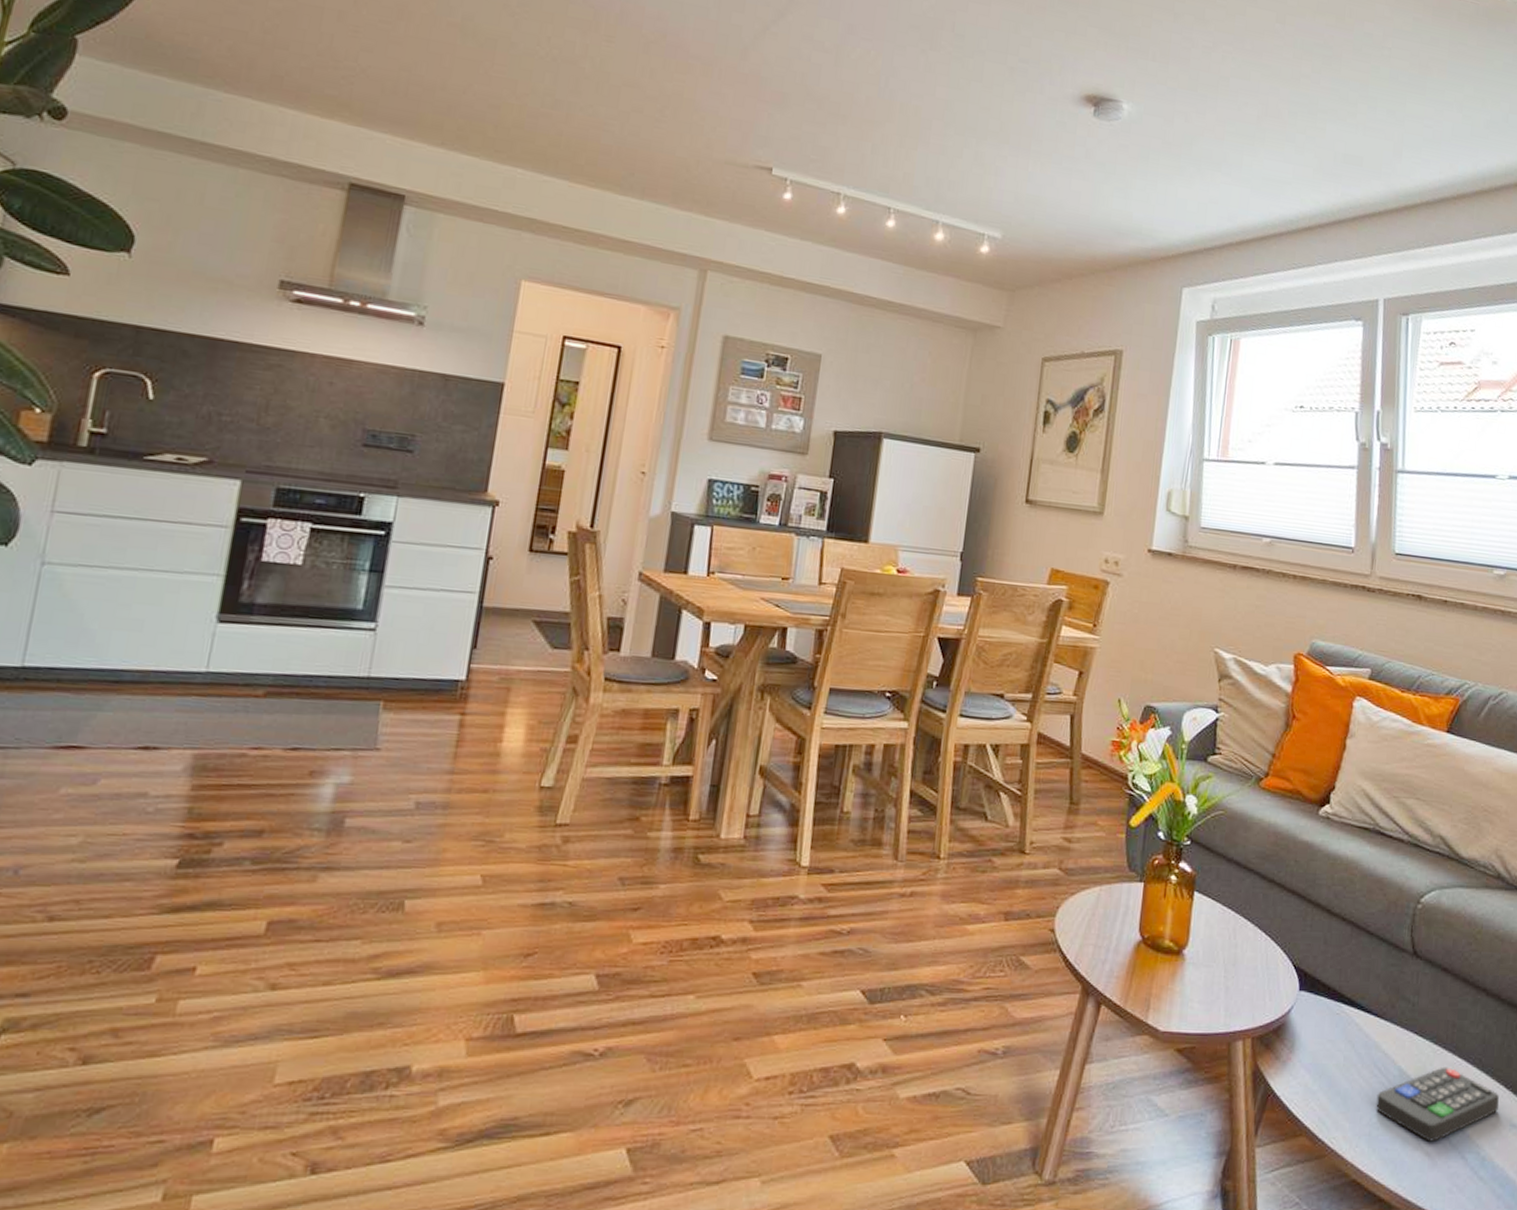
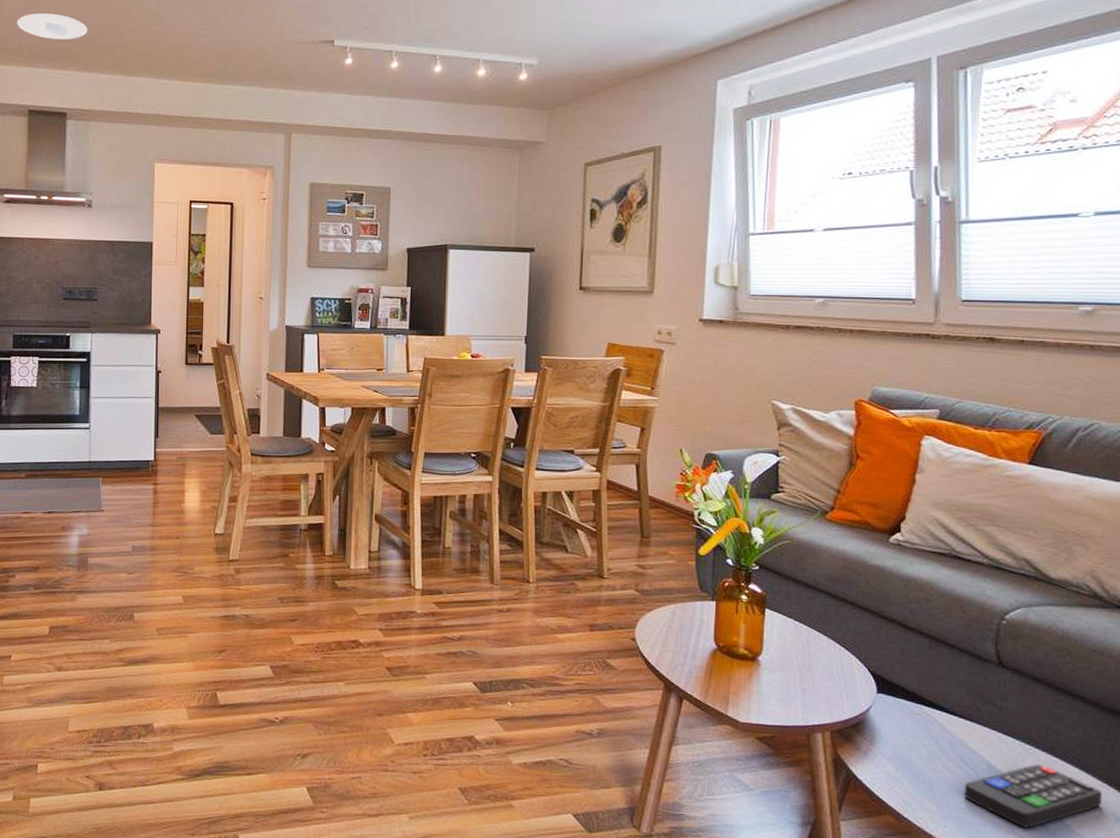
recessed light: none [350,58,453,103] -> present [17,13,88,40]

